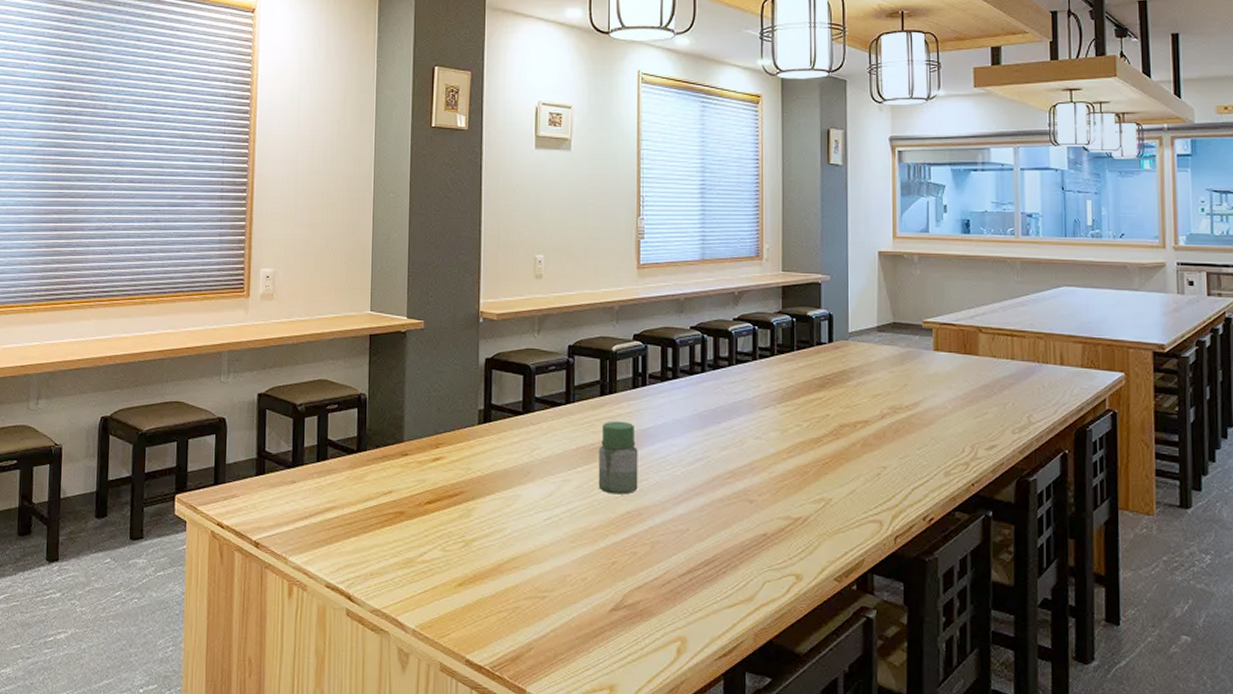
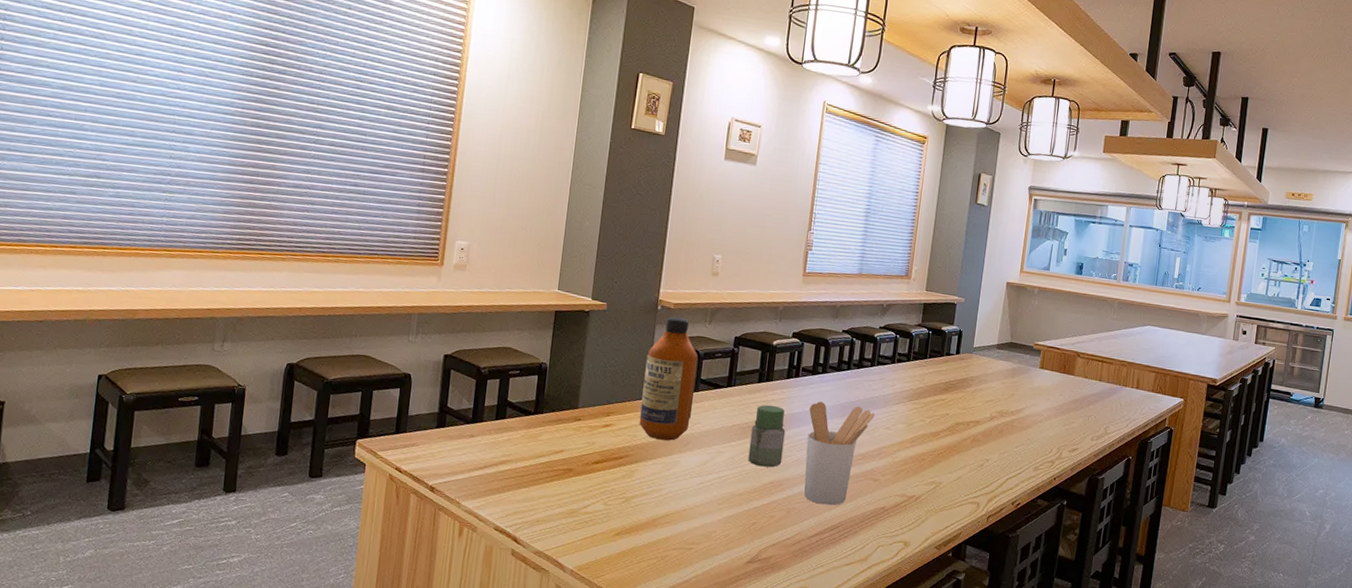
bottle: none [472,329,530,471] -> present [639,317,699,441]
utensil holder: none [663,413,741,535] -> present [804,402,875,506]

